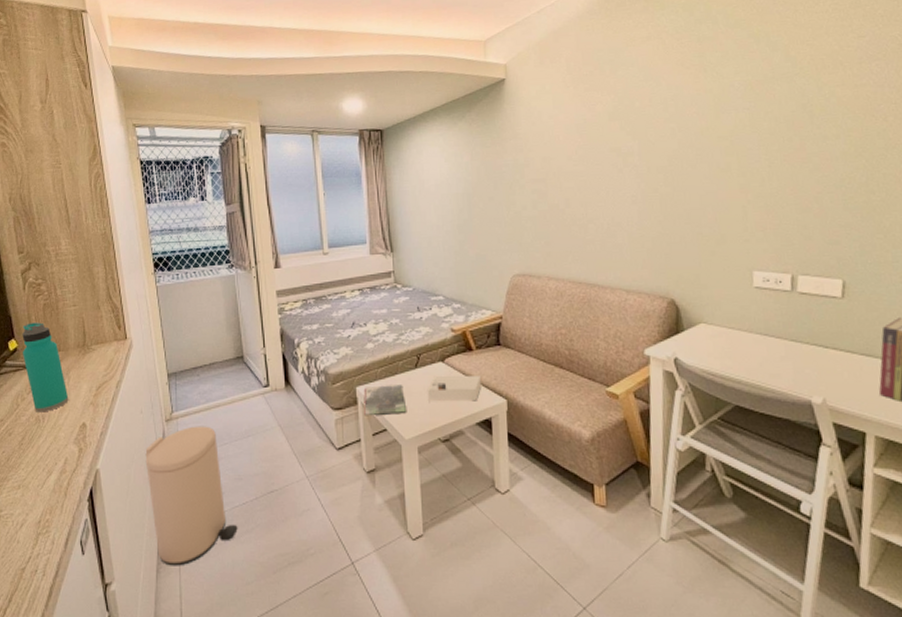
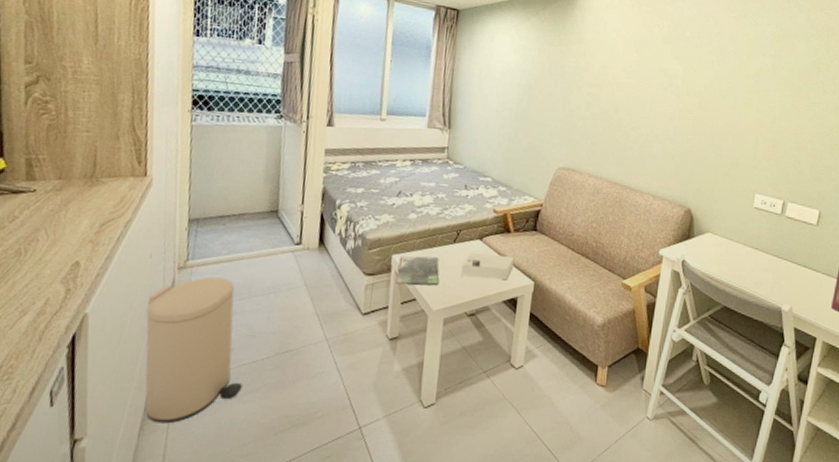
water bottle: present [22,322,69,413] -> none [10,142,63,245]

